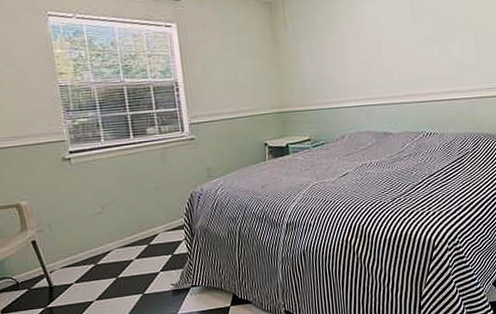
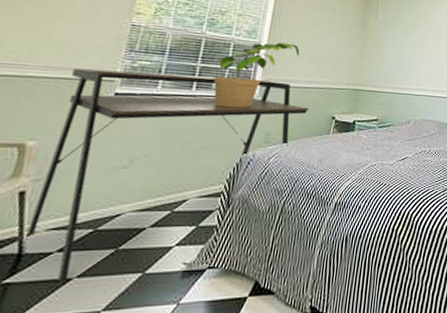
desk: none [29,117,240,304] -> present [27,68,309,282]
potted plant: none [145,76,217,150] -> present [213,42,300,108]

